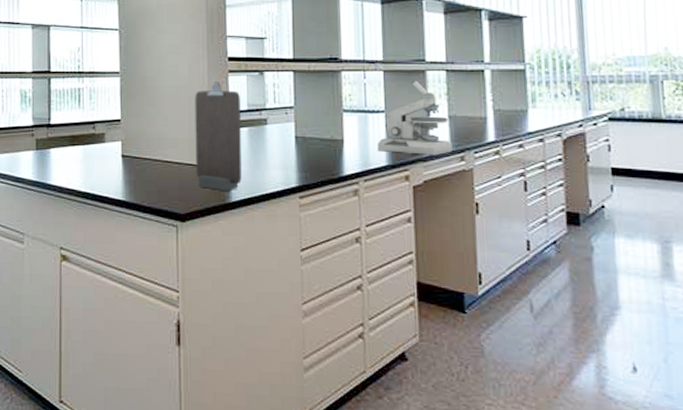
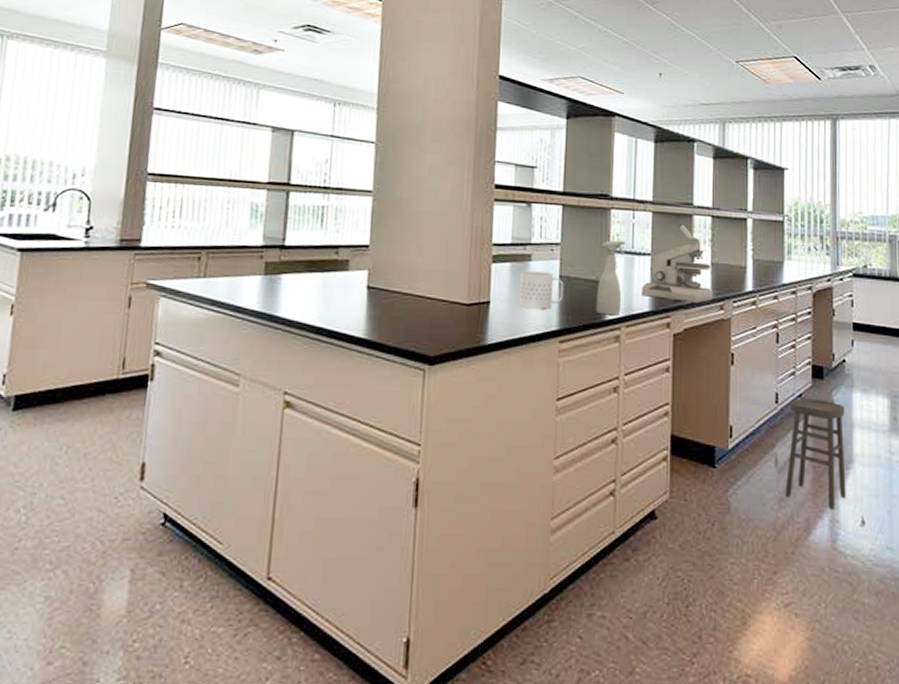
clipboard: present [195,81,242,192] -> none [450,210,505,333]
mug: none [257,134,300,168] -> present [518,271,564,309]
spray bottle: none [332,100,358,171] -> present [596,240,625,316]
stool: none [542,245,614,356] -> present [785,398,846,510]

